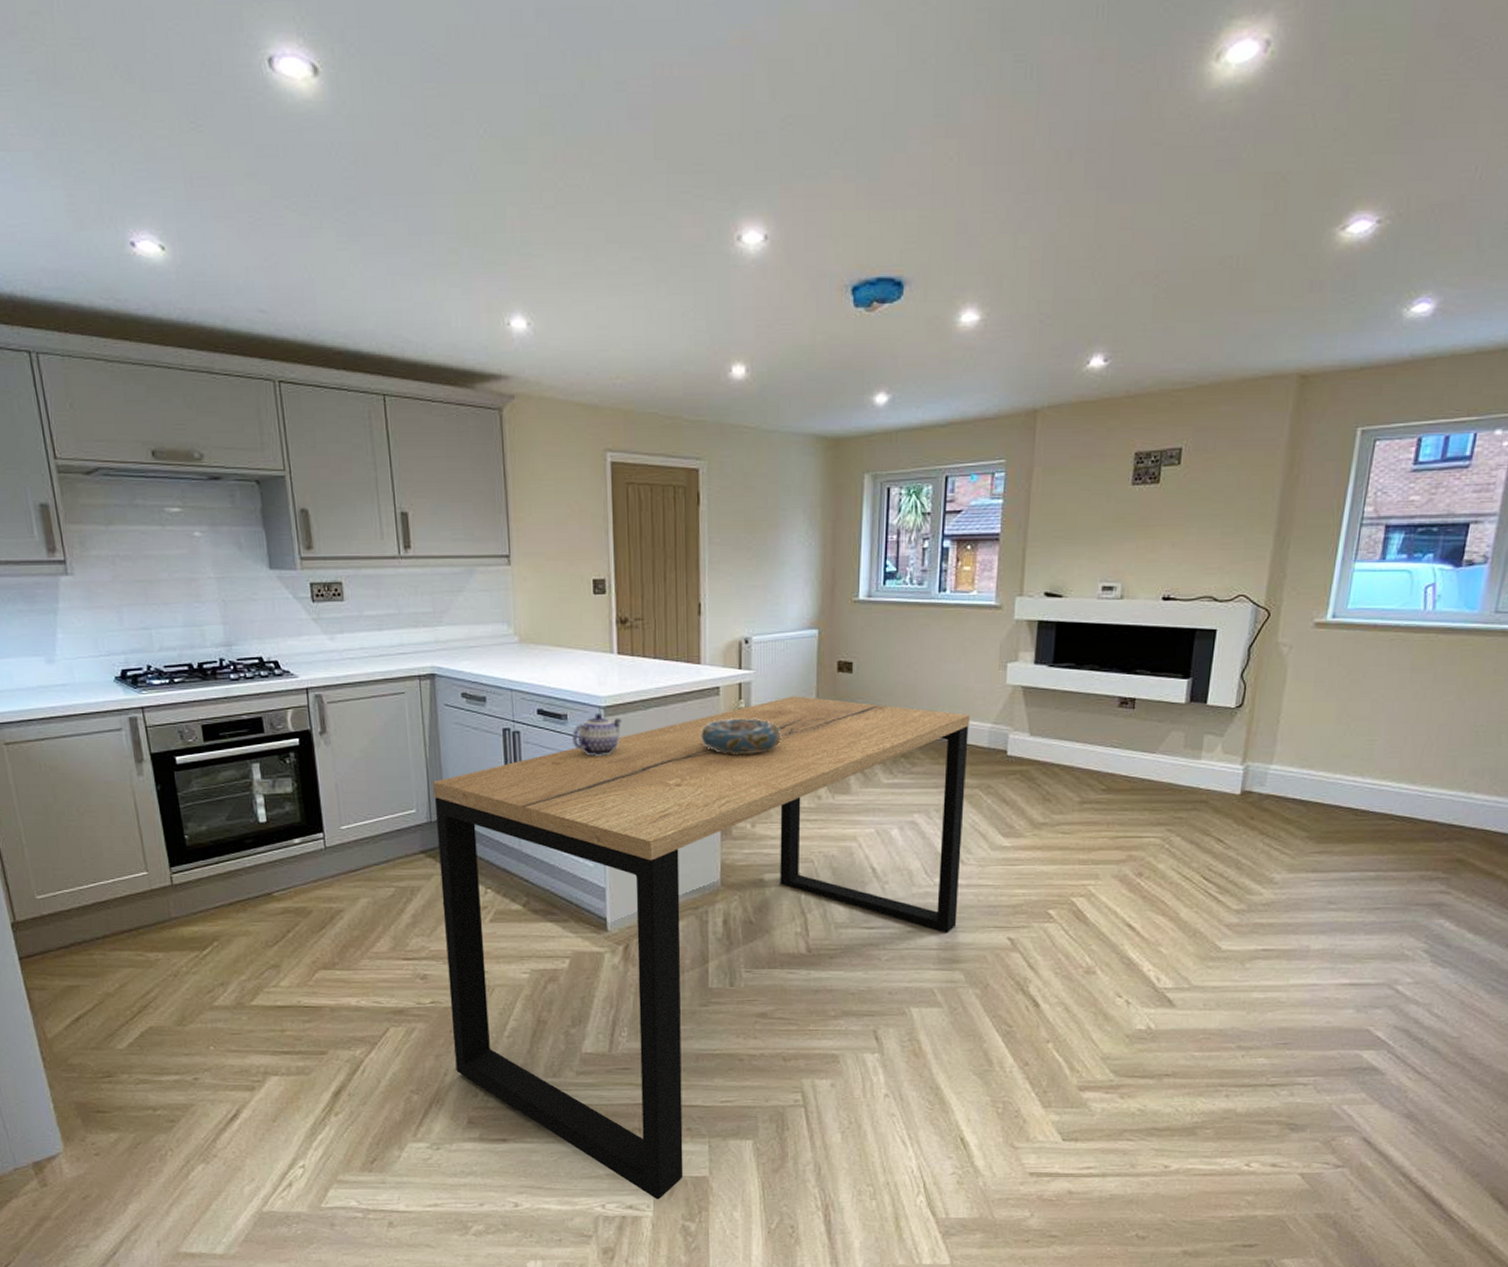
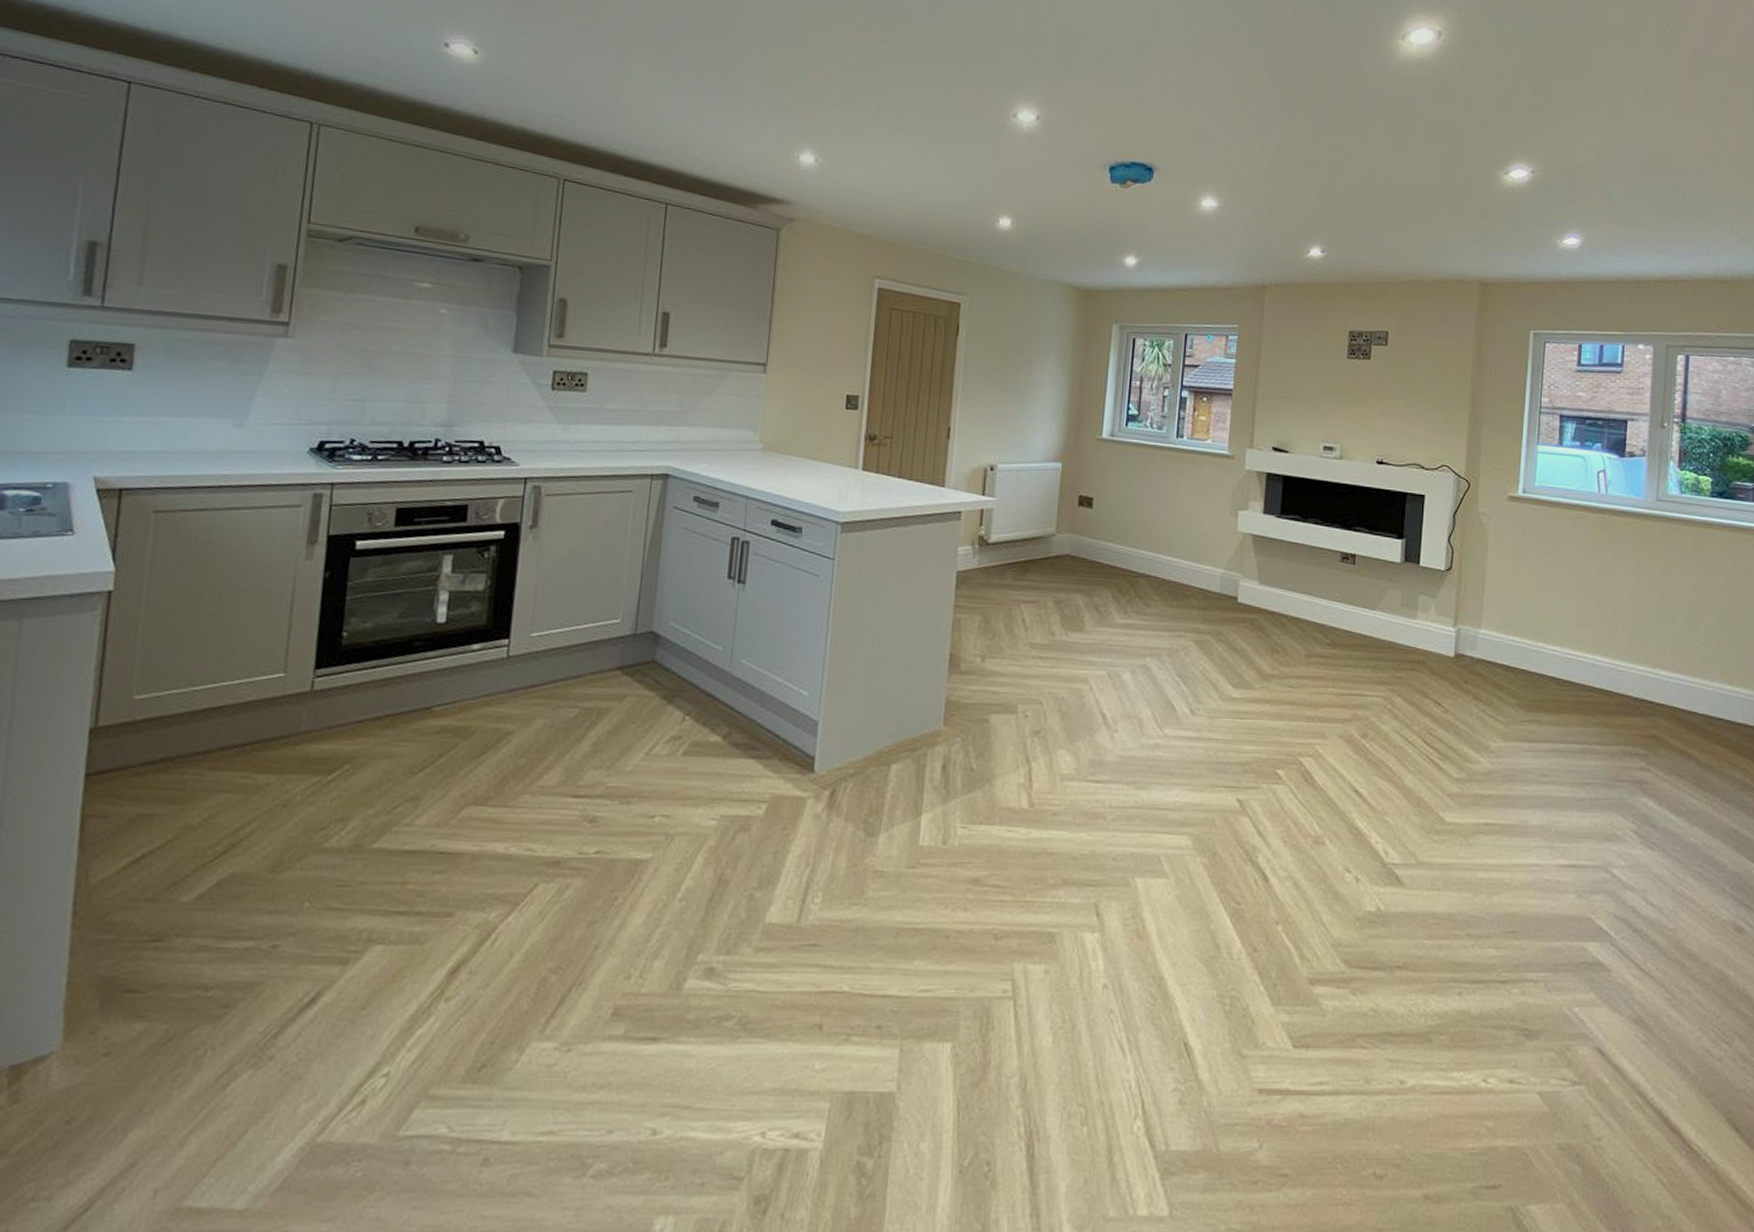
dining table: present [433,696,971,1200] -> none [610,526,1204,1125]
teapot: present [572,712,621,756] -> none [804,528,858,574]
decorative bowl: present [701,719,782,754] -> none [937,545,1019,583]

